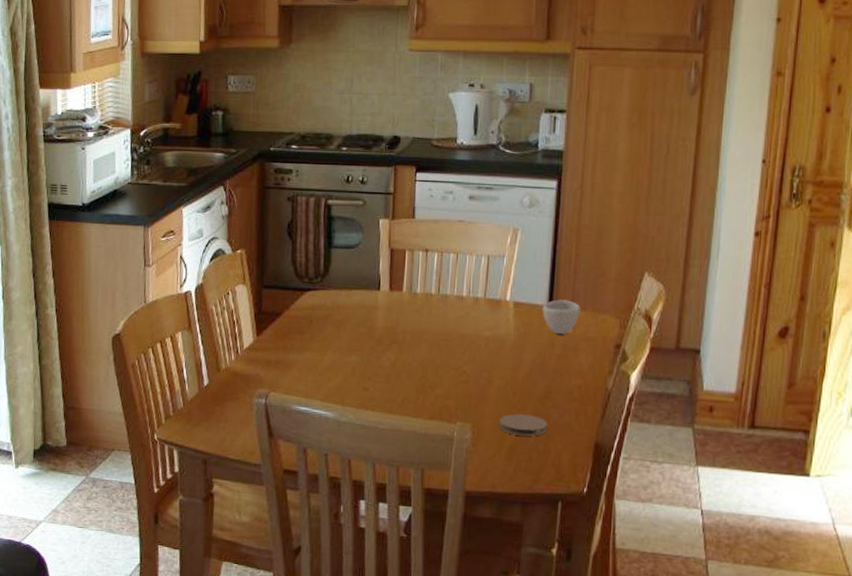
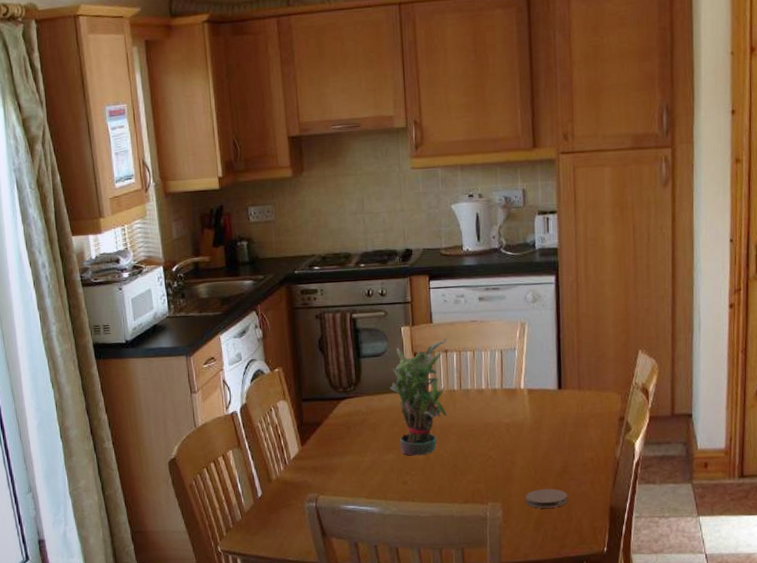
potted plant: none [360,237,430,361] -> present [390,338,448,456]
cup: present [542,299,581,334] -> none [553,382,586,414]

